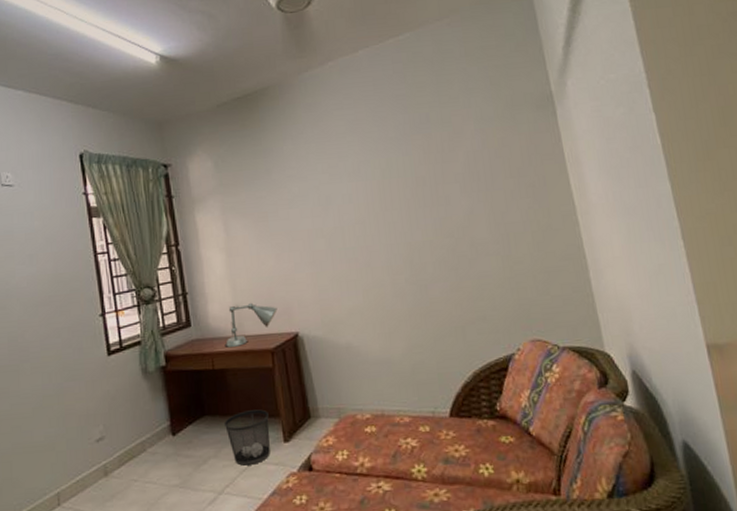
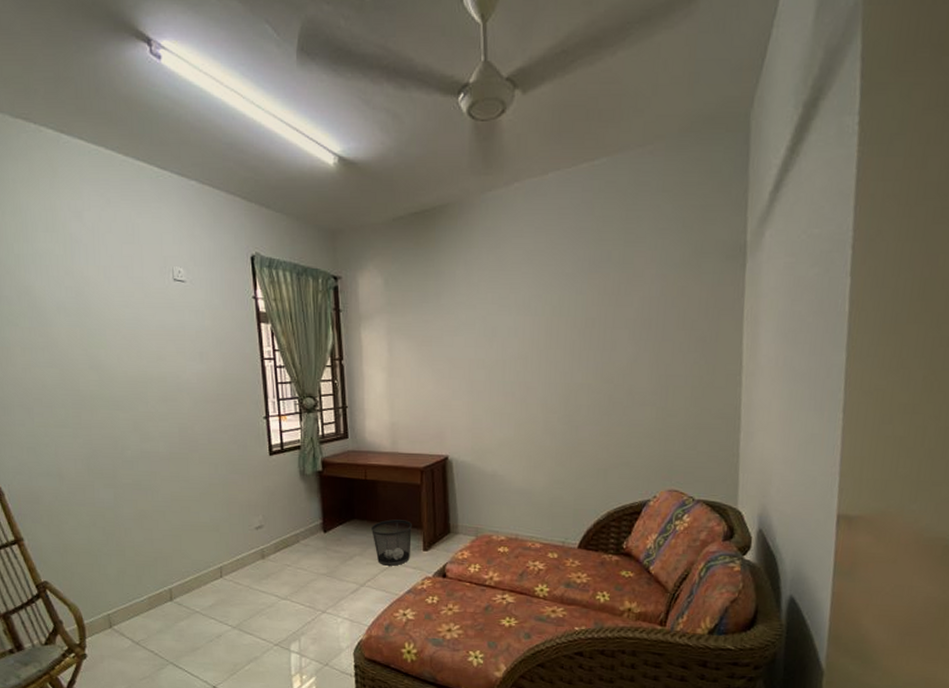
desk lamp: present [224,302,278,348] -> none [378,422,431,463]

